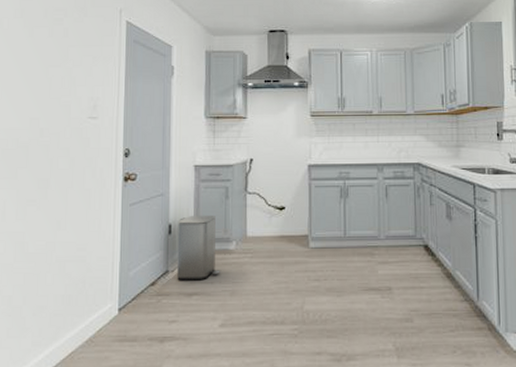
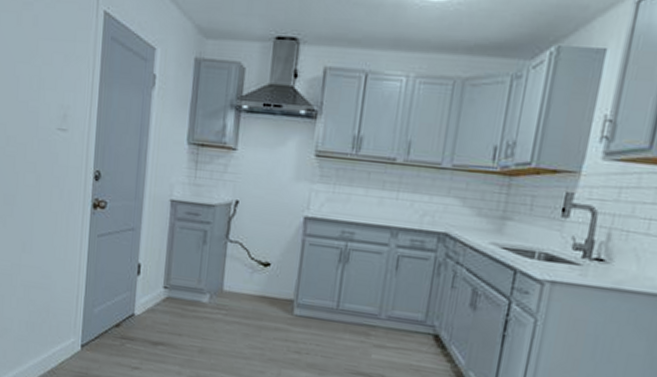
pedal bin: present [177,214,220,281] -> none [143,257,190,331]

